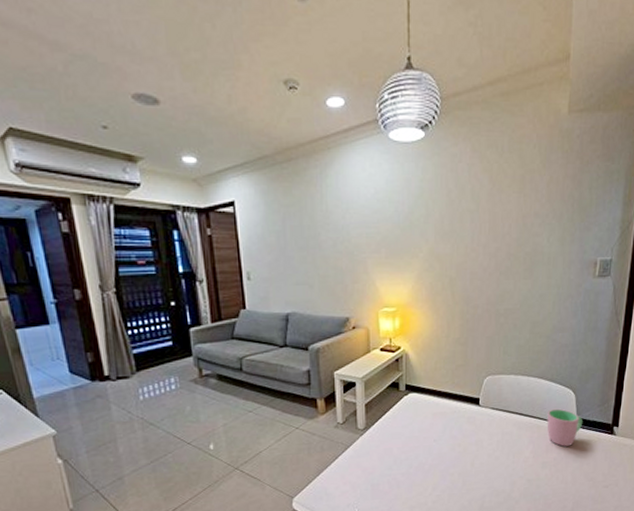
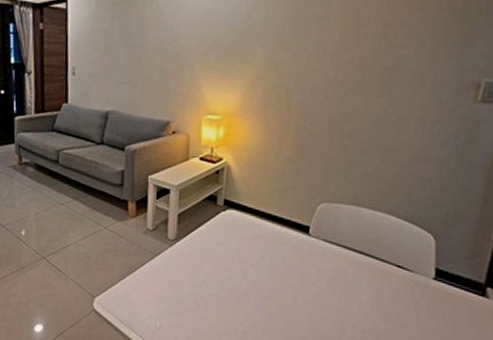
cup: present [547,408,583,447] -> none [393,252,444,301]

